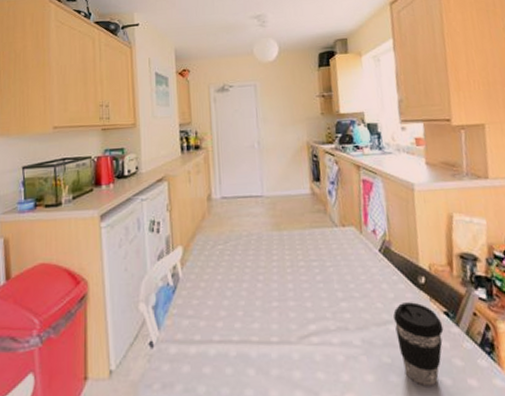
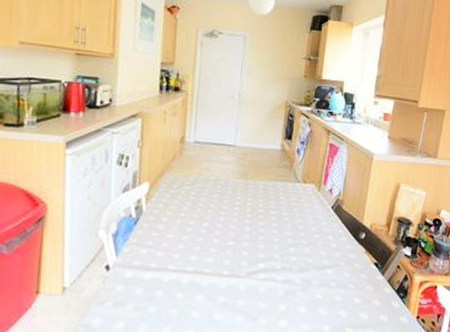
coffee cup: present [393,302,444,387] -> none [331,253,371,320]

